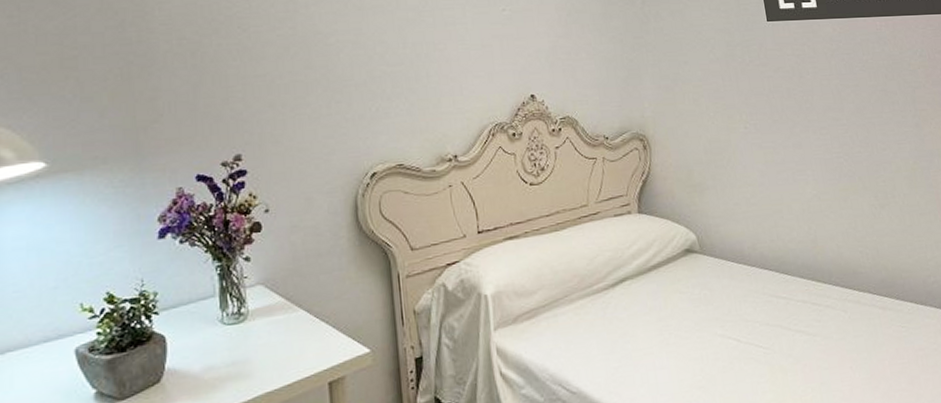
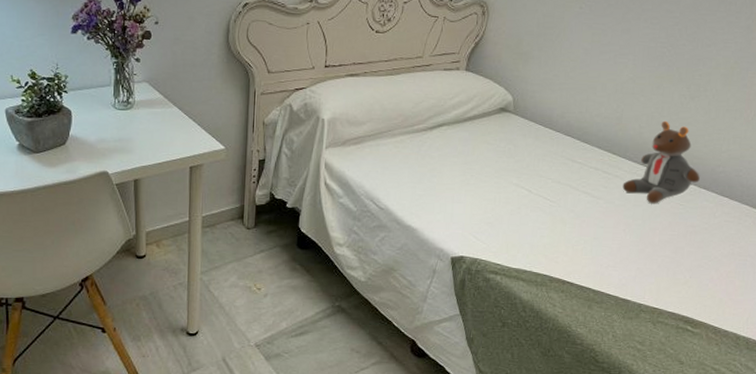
teddy bear: none [836,235,914,332] -> present [622,120,700,204]

